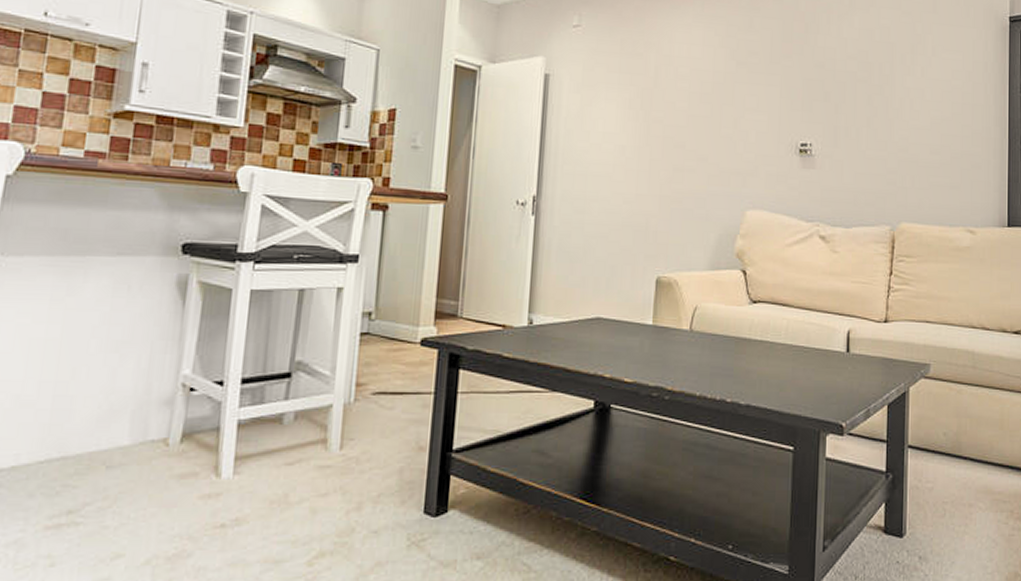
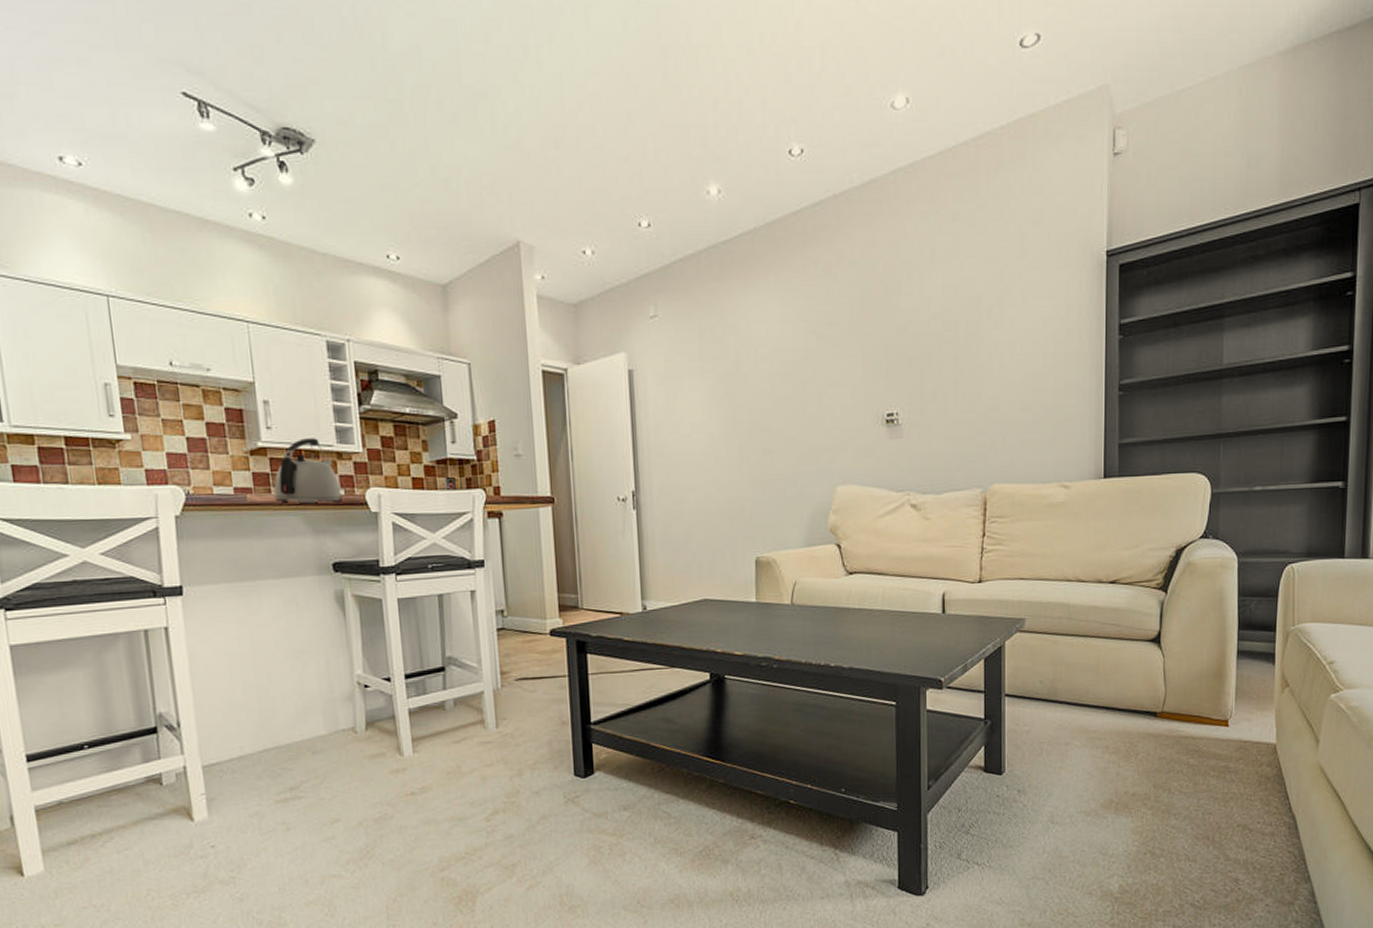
kettle: none [129,106,210,178] -> present [273,438,342,504]

